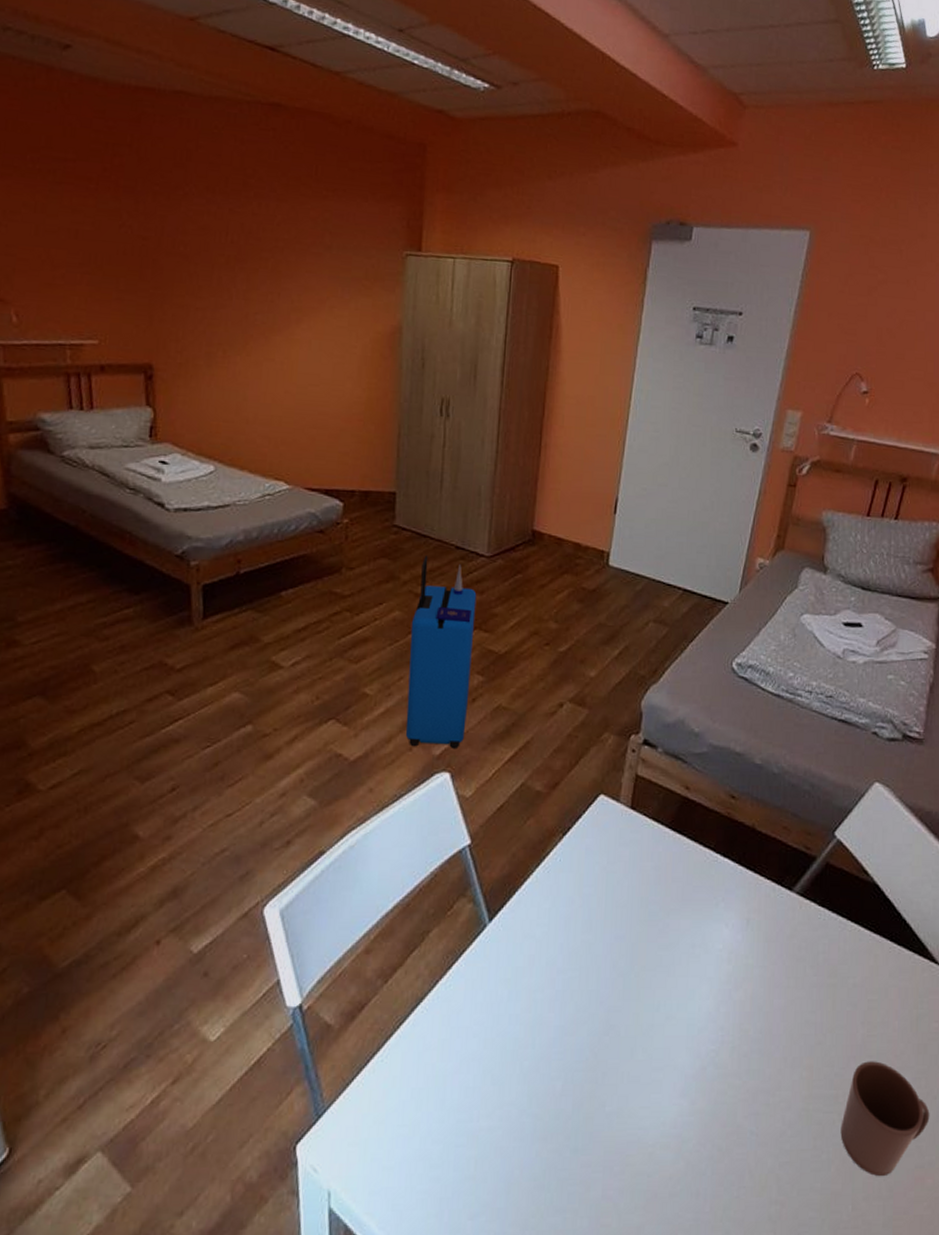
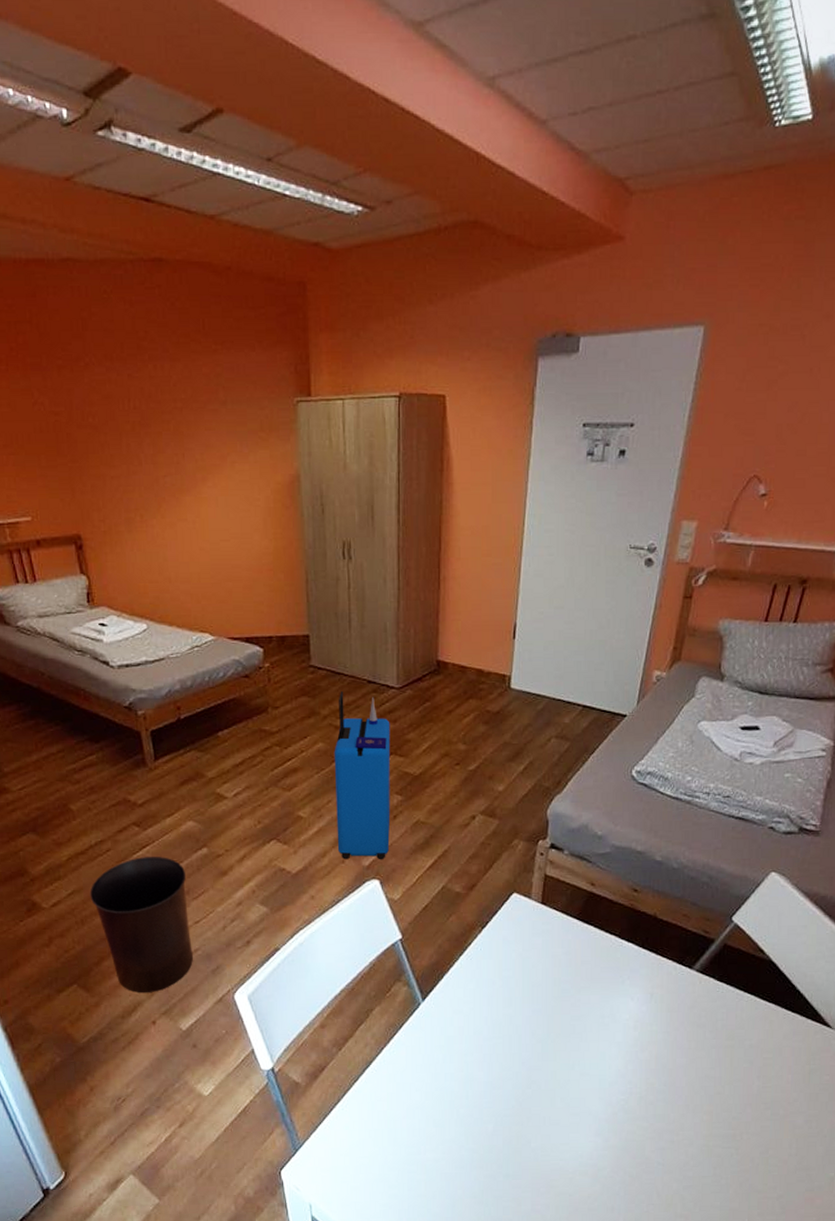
waste bin: none [100,732,223,902] -> present [89,857,193,992]
mug: present [840,1061,930,1176] -> none [738,1107,820,1197]

